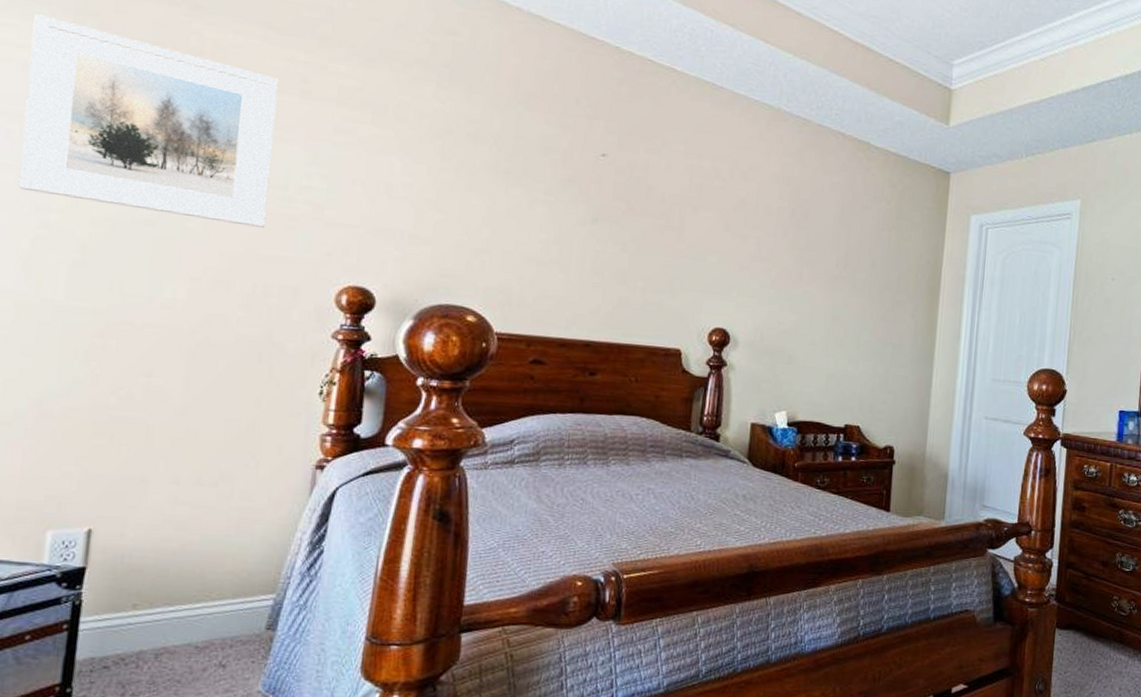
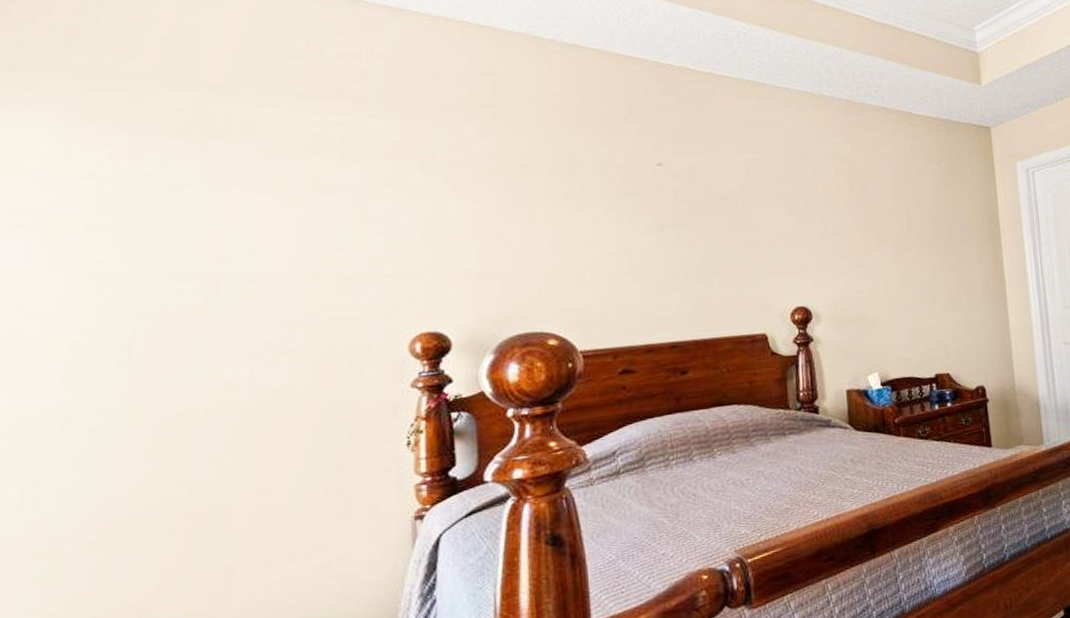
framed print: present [18,14,279,228] -> none [40,120,323,299]

